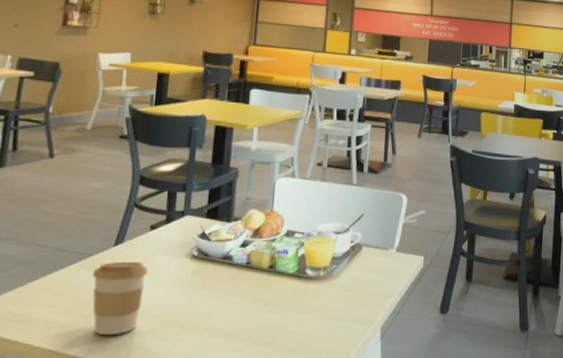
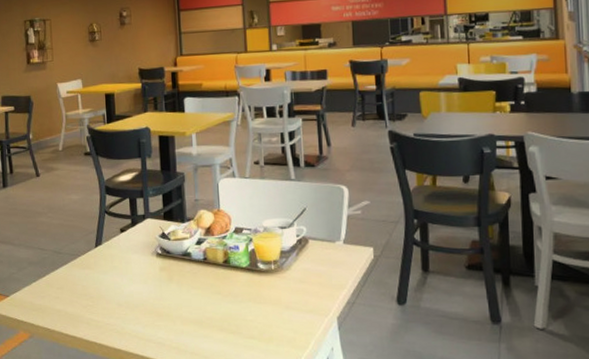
coffee cup: present [92,261,149,335] -> none [83,259,125,321]

